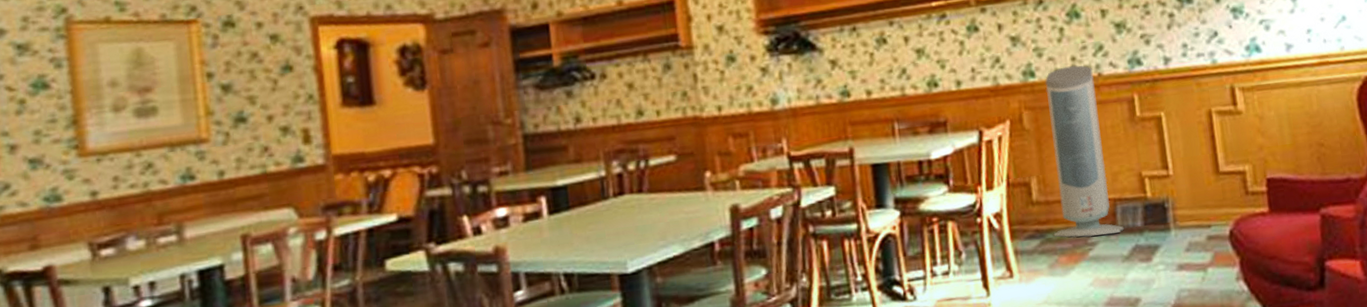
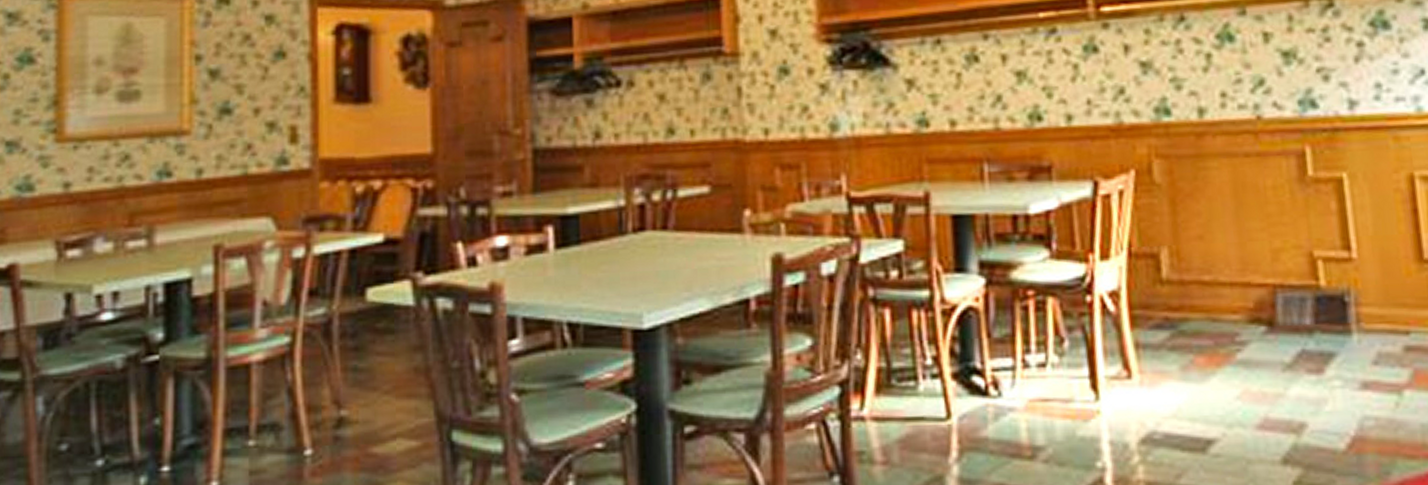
air purifier: present [1045,64,1125,238] -> none [1184,102,1287,333]

